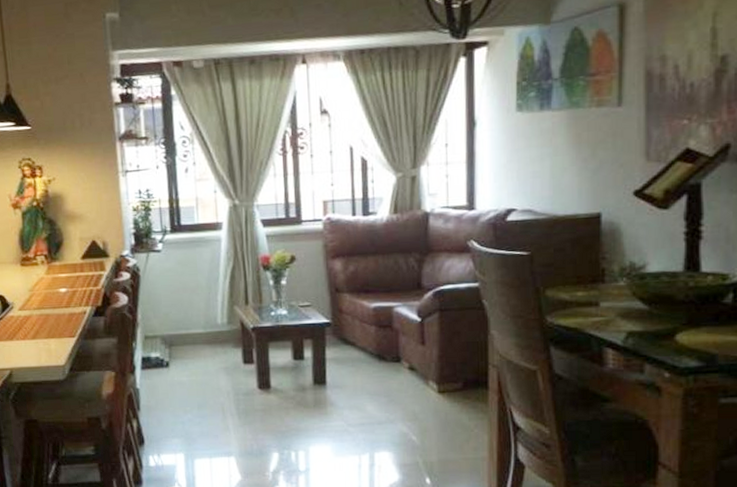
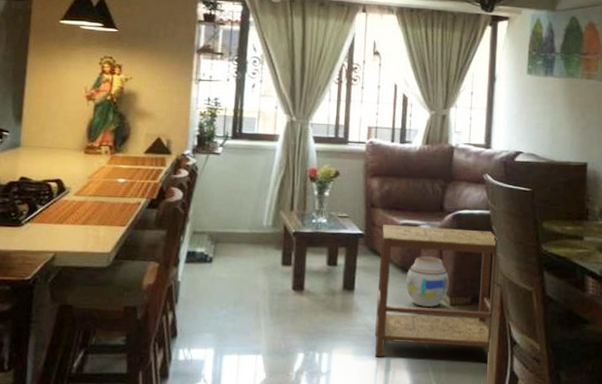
side table: none [351,306,491,453] -> present [375,224,498,364]
vase: none [384,341,435,397] -> present [406,256,449,308]

